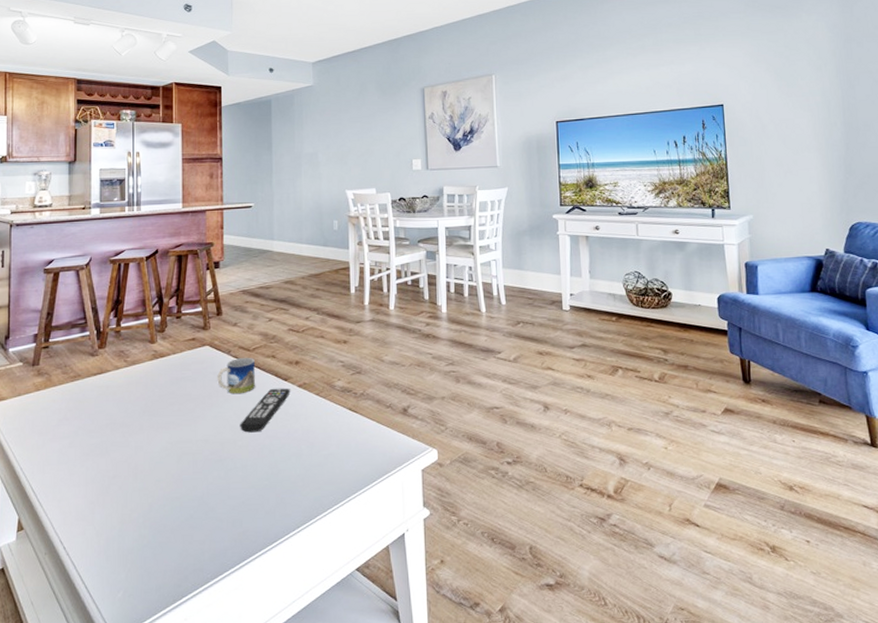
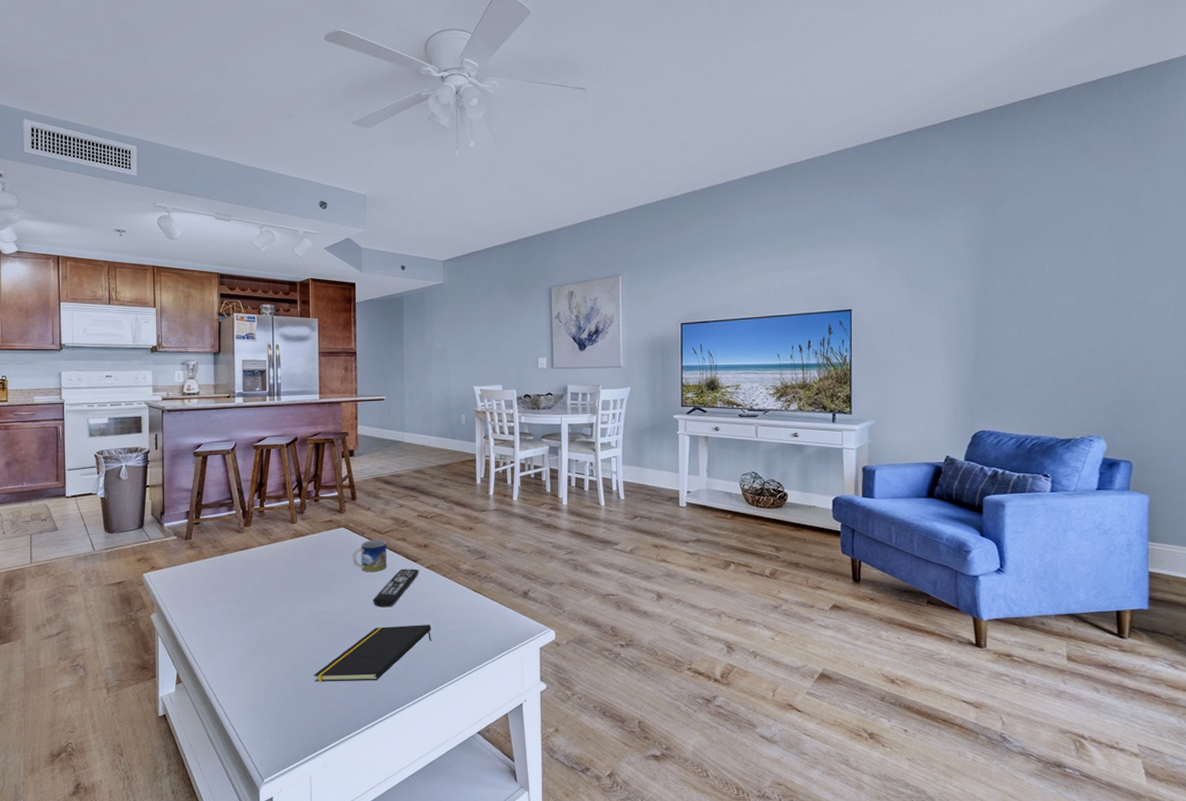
notepad: none [173,450,304,522] -> present [313,625,431,683]

